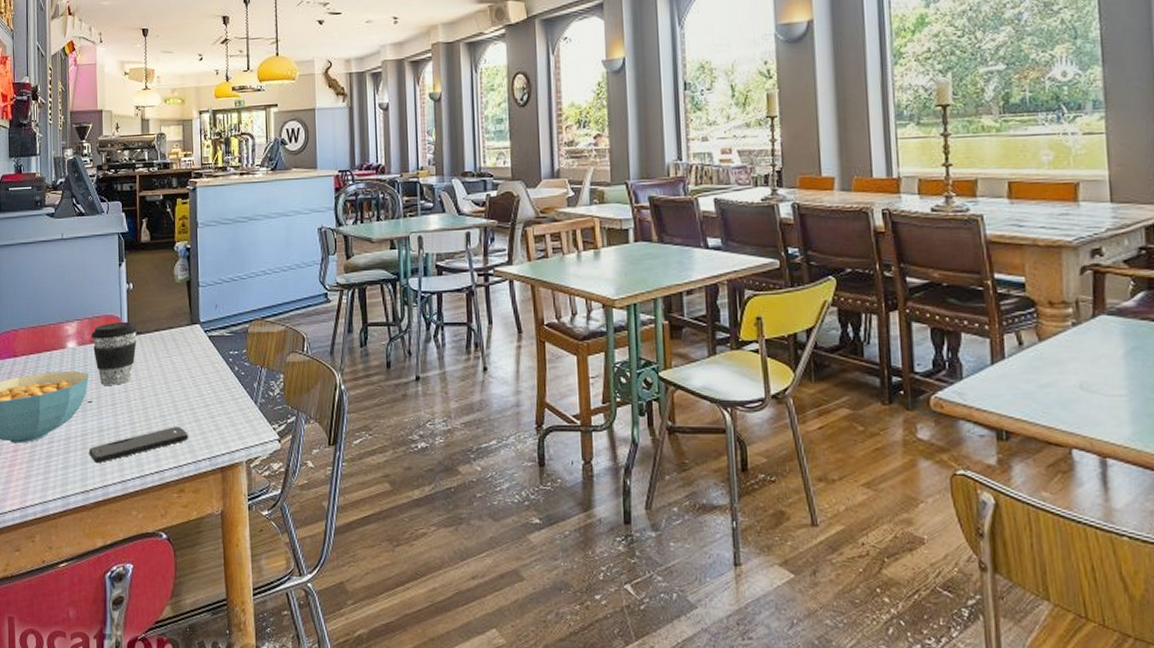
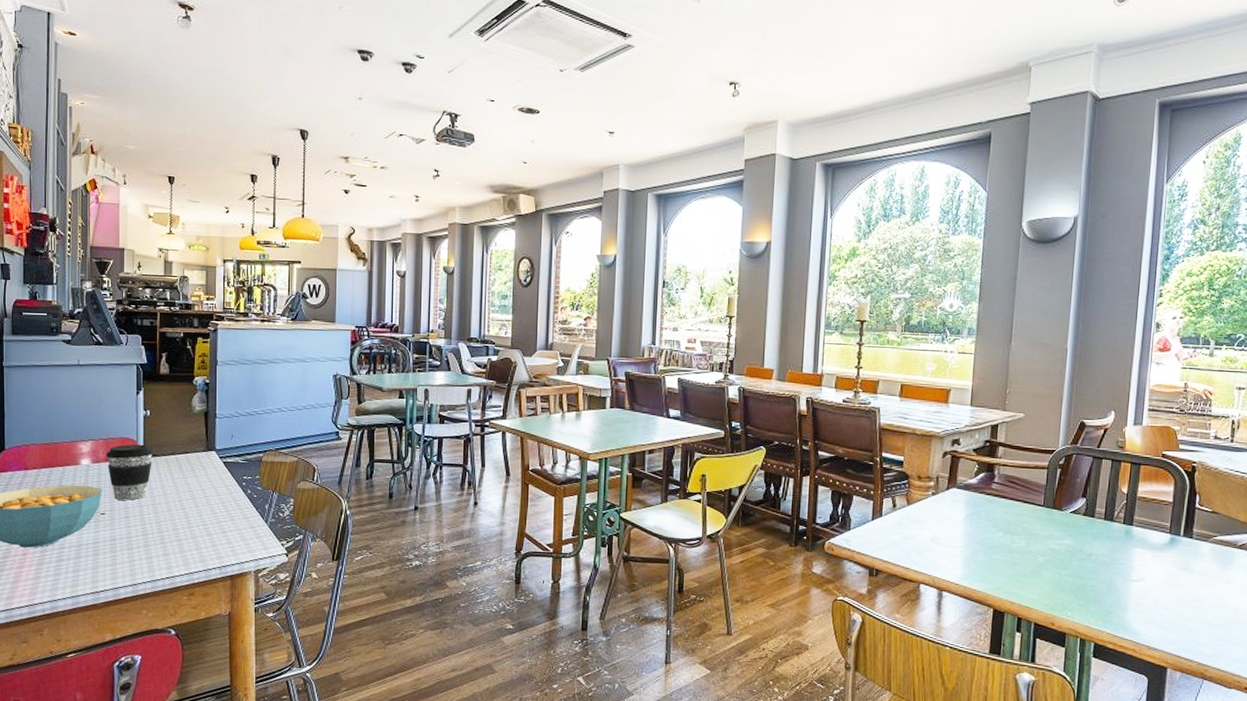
smartphone: present [88,427,188,462] -> none [100,539,200,568]

